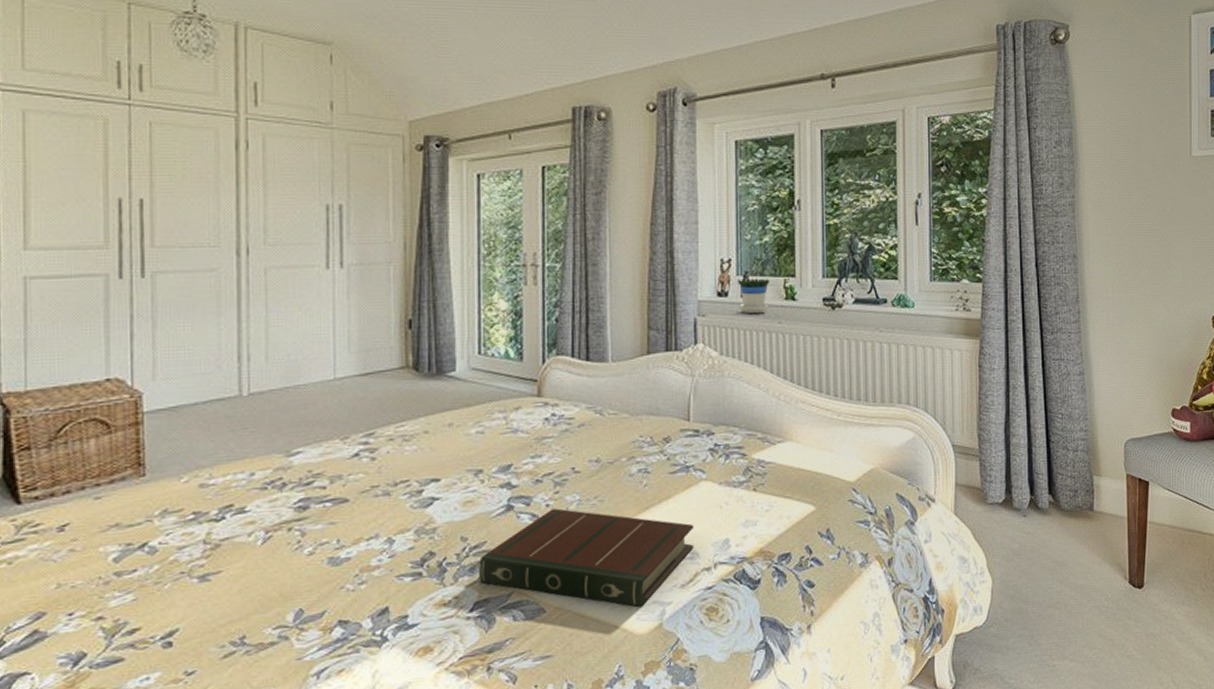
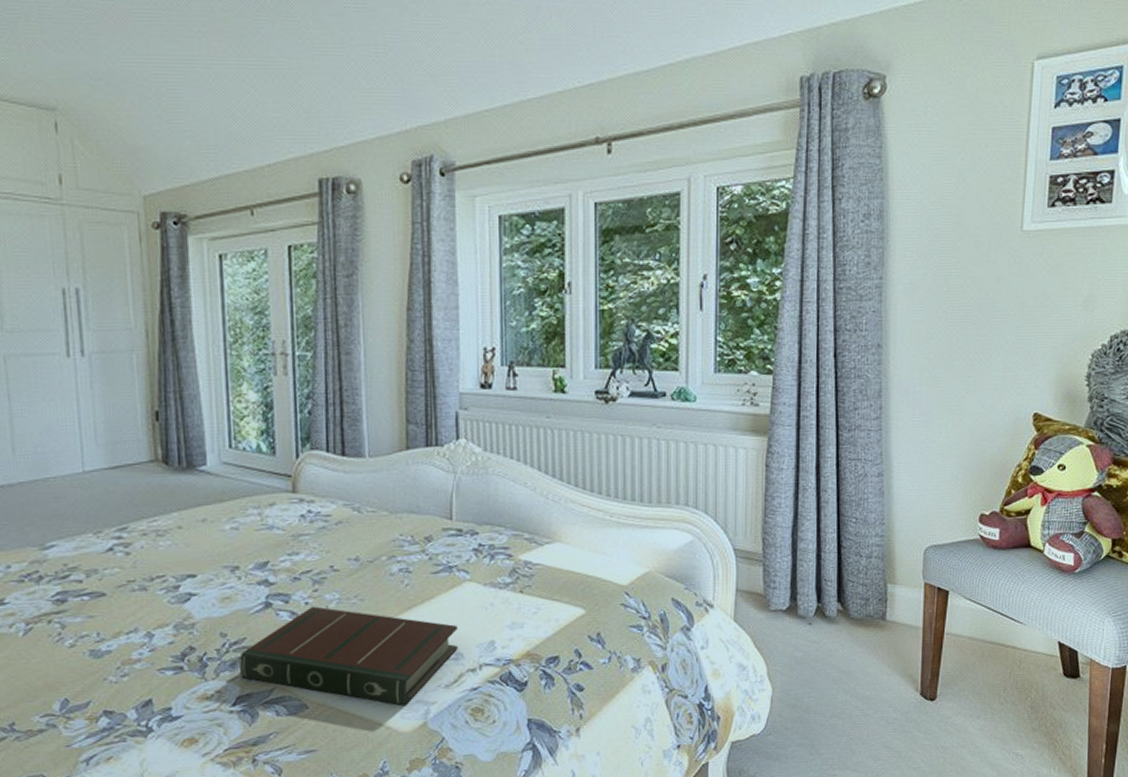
flowerpot: present [737,278,771,314] -> none [502,369,538,408]

